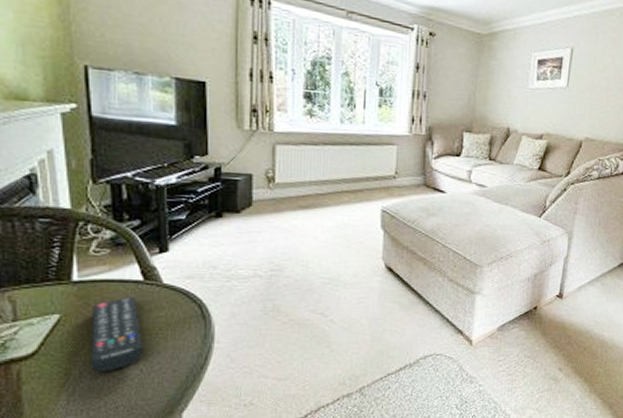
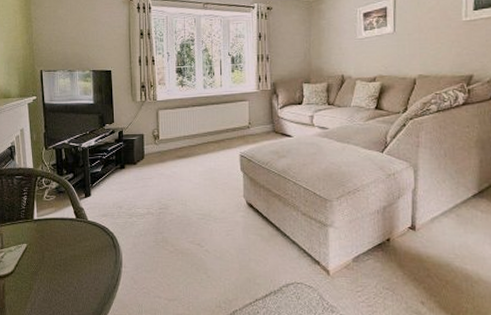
remote control: present [91,297,144,372] -> none [44,231,77,288]

